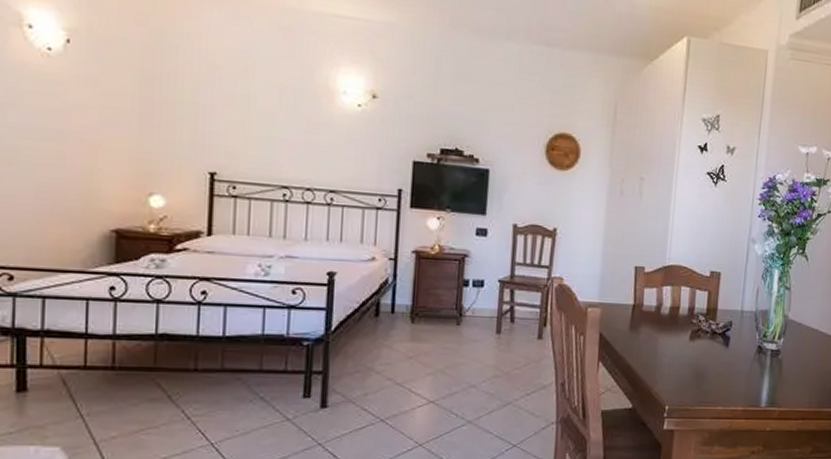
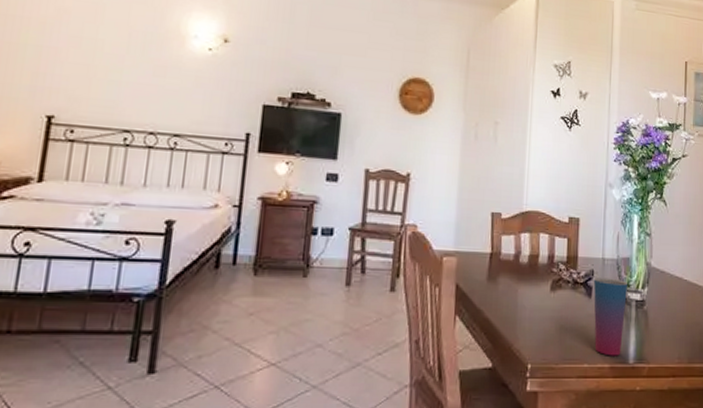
cup: none [729,328,764,400] -> present [593,277,627,356]

